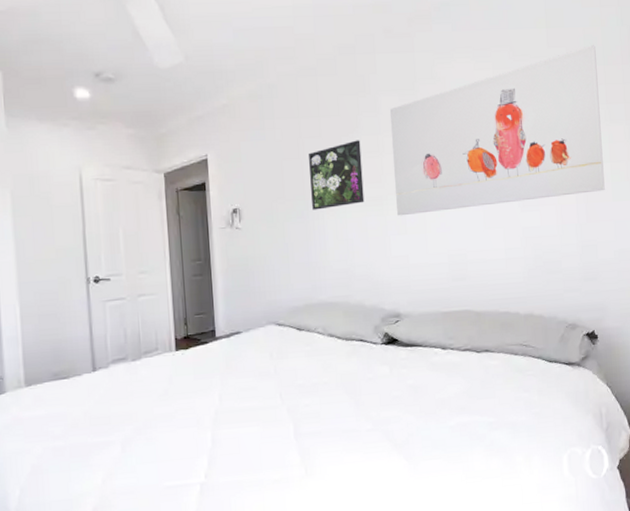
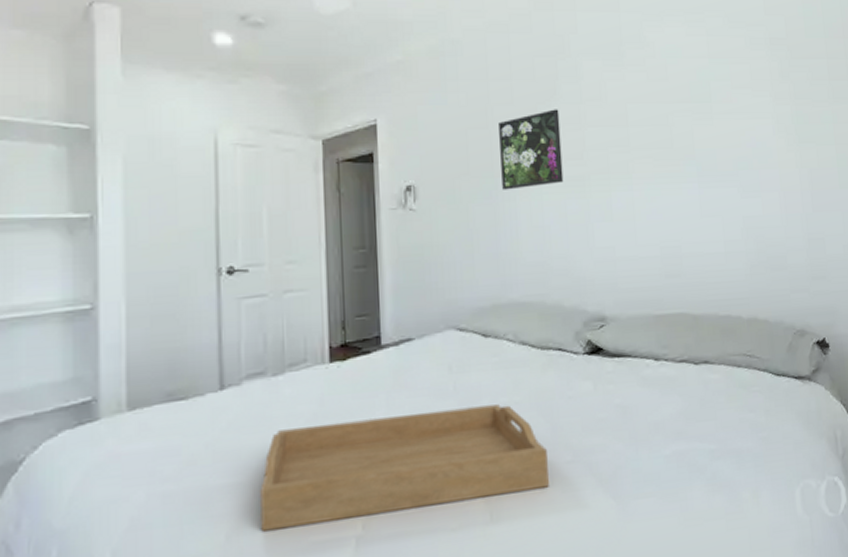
serving tray: none [126,384,353,478] -> present [260,404,549,532]
wall art: present [389,44,605,216] -> none [592,14,831,200]

